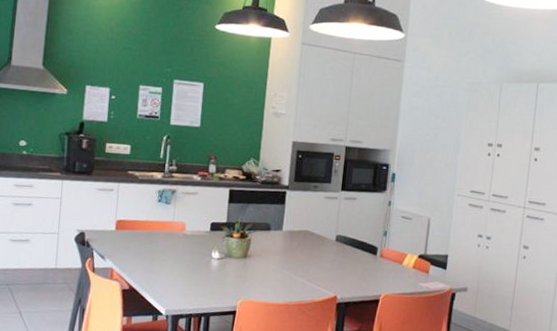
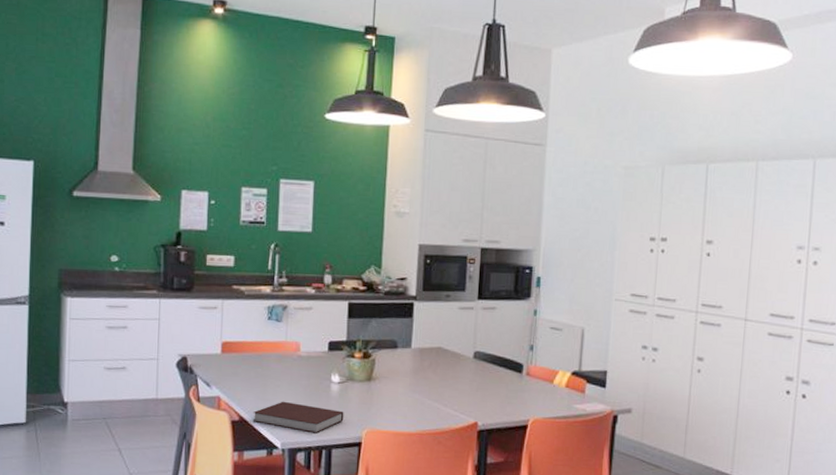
notebook: none [141,273,222,303] -> present [252,401,344,434]

